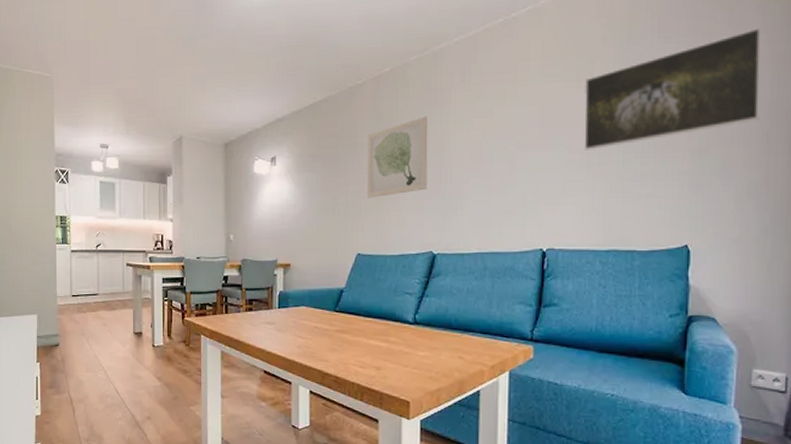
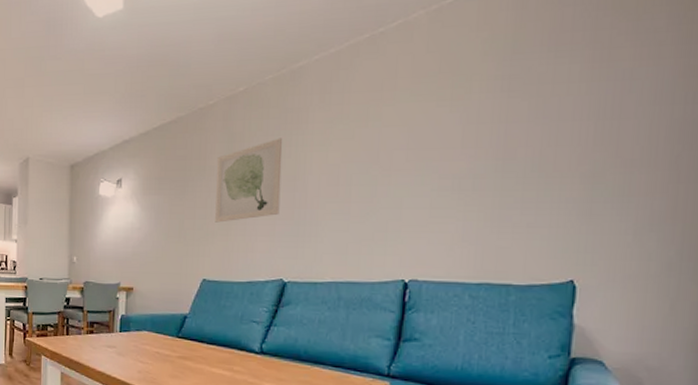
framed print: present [584,27,761,150] -> none [456,37,675,175]

